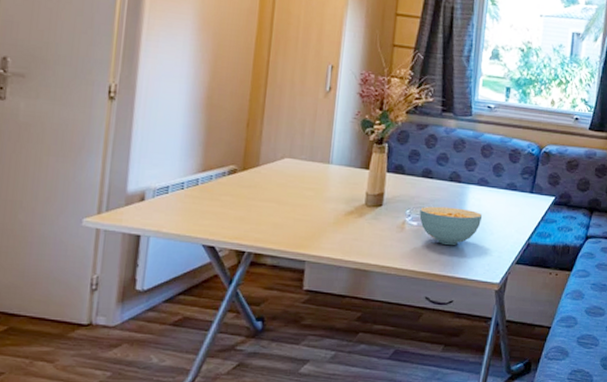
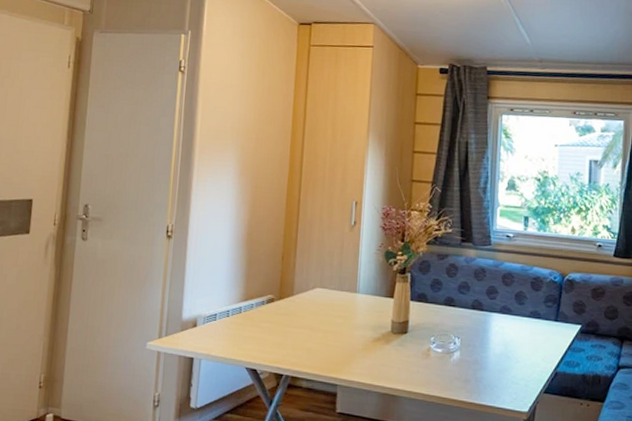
cereal bowl: present [419,206,483,245] -> none [444,333,507,373]

